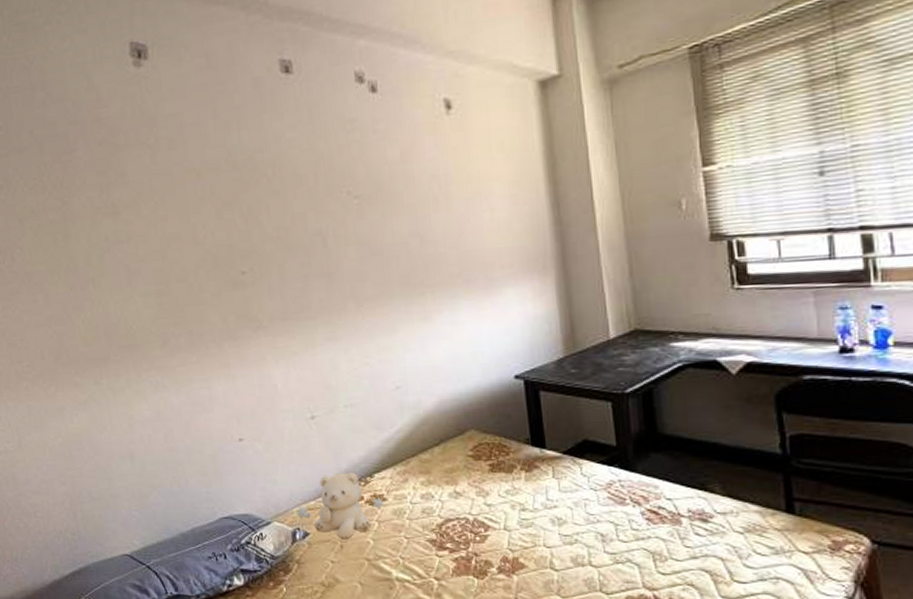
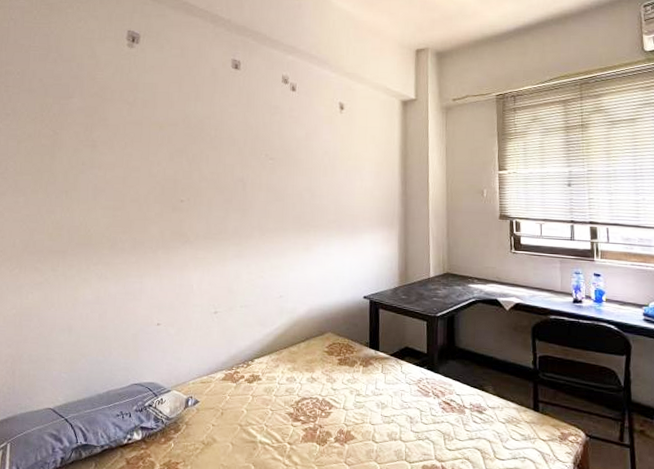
teddy bear: present [296,473,385,538] -> none [191,356,259,408]

